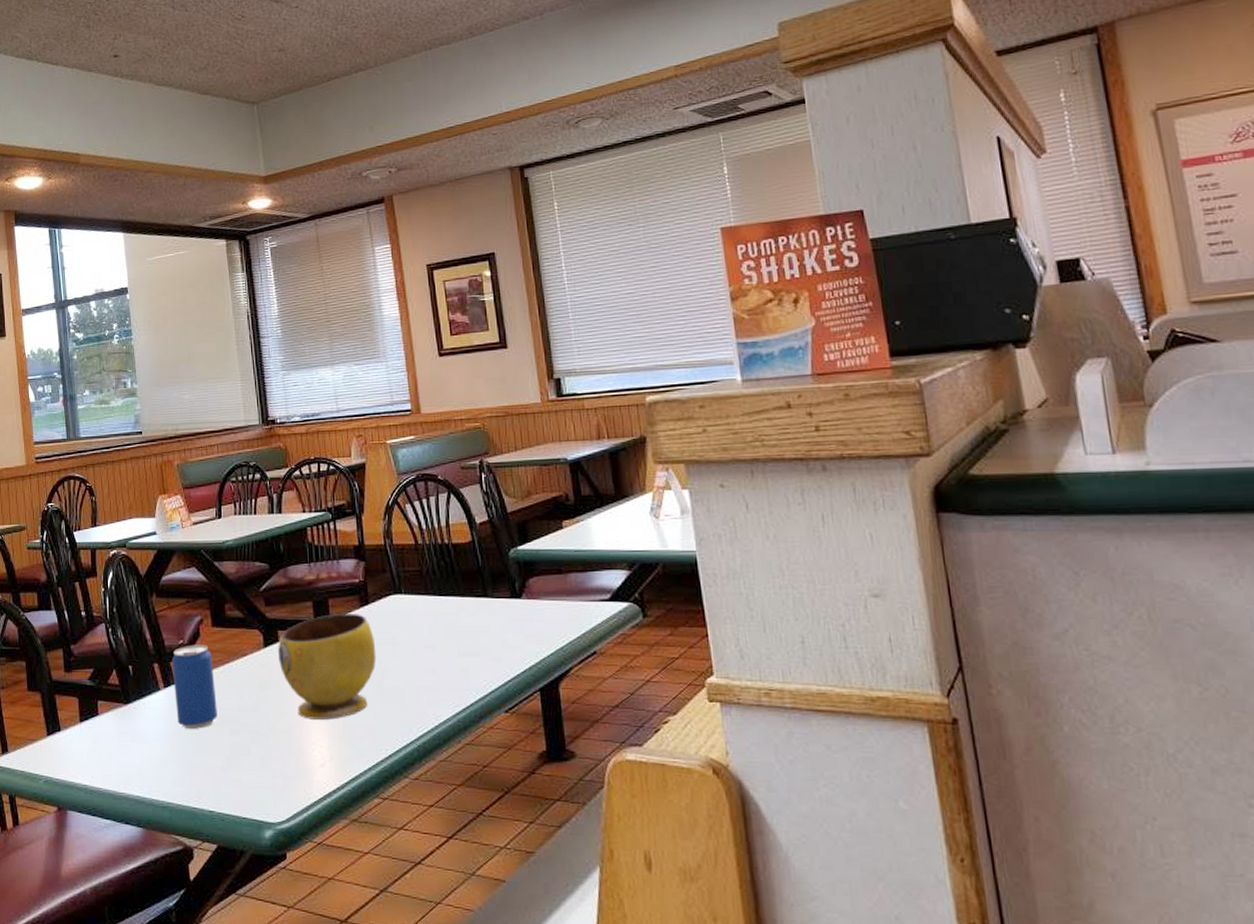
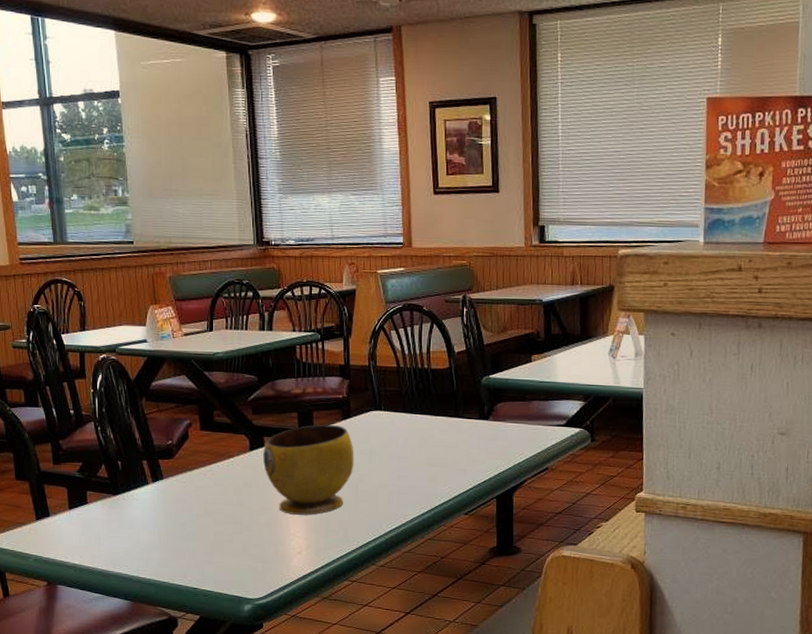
beverage can: present [171,644,217,729] -> none [160,445,203,519]

